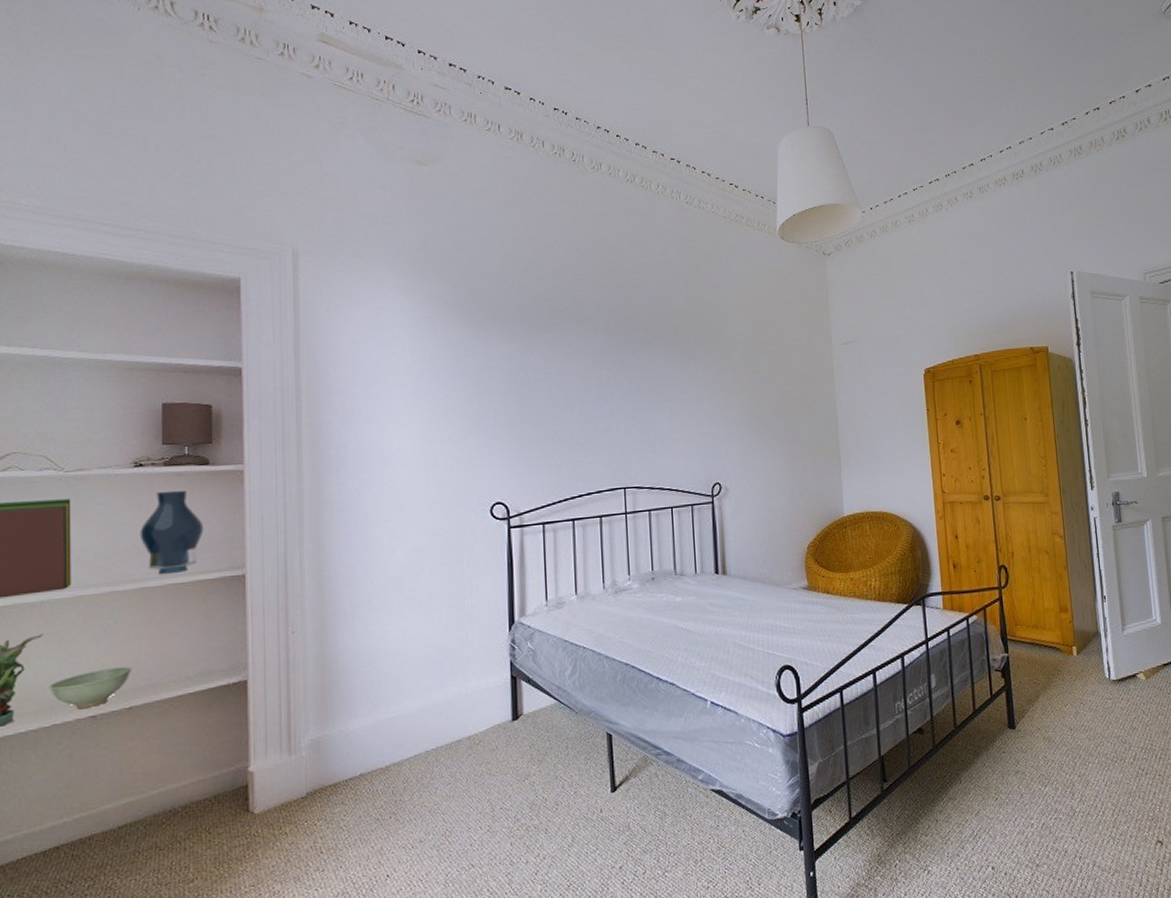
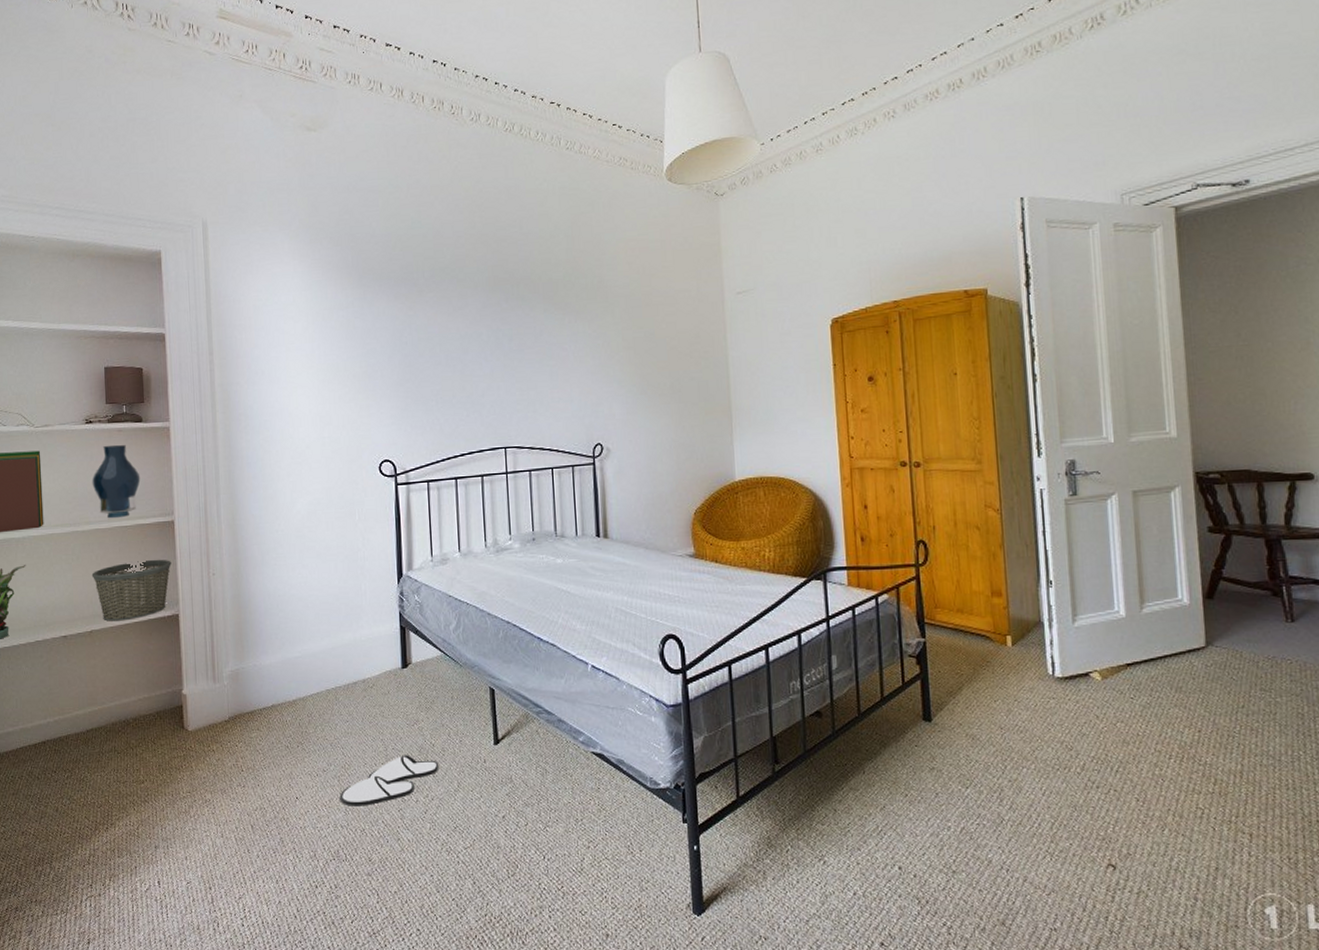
bowl: present [48,666,132,710] -> none [32,595,91,630]
basket: none [134,618,240,695] -> present [91,559,171,621]
slippers: none [438,813,552,878] -> present [339,755,439,806]

